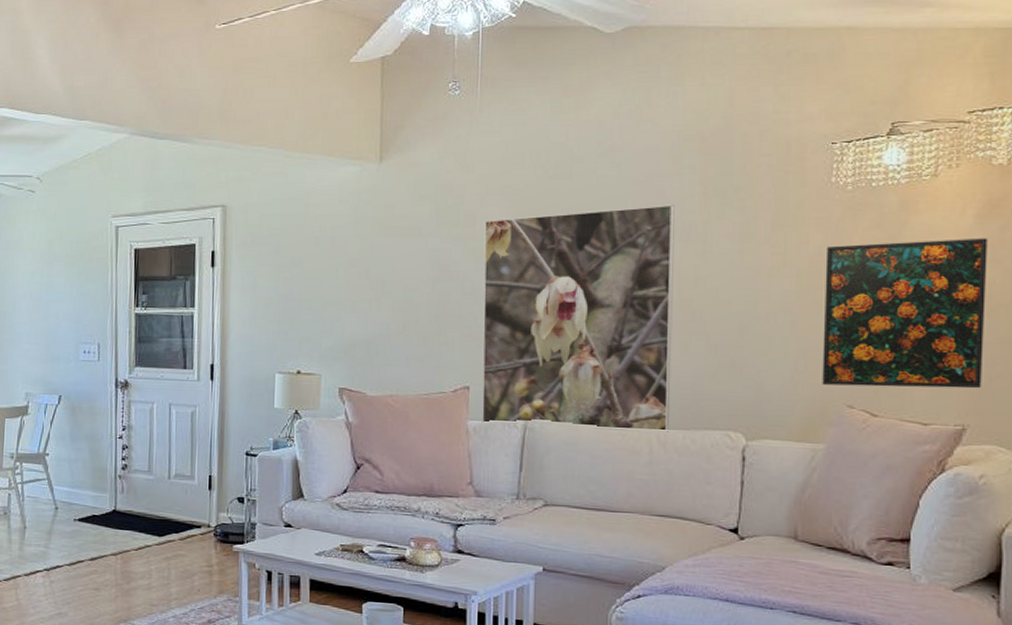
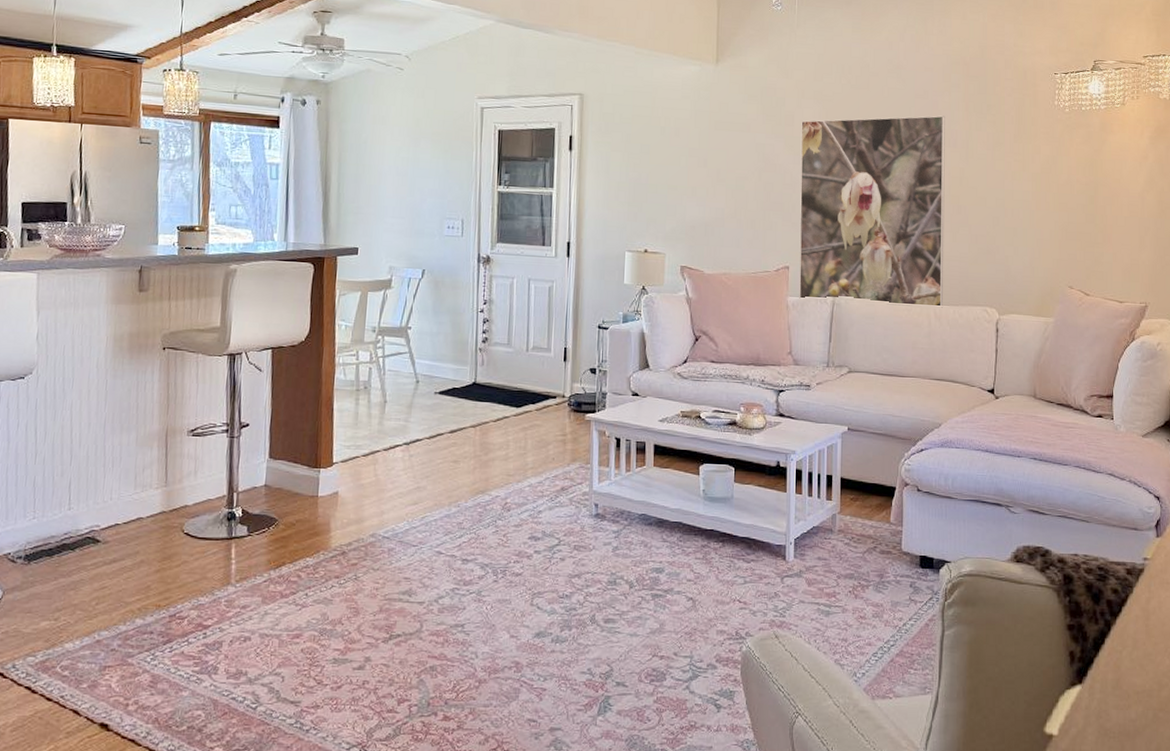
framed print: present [822,238,988,389] -> none [1051,155,1158,274]

